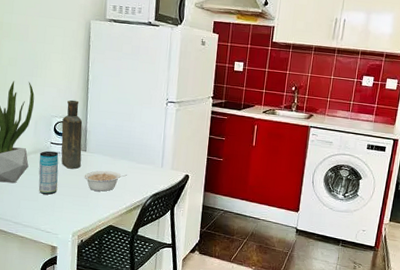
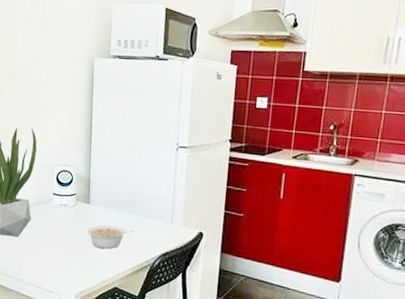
beverage can: present [38,151,59,195] -> none [41,202,61,251]
bottle: present [61,100,83,169] -> none [63,146,86,223]

